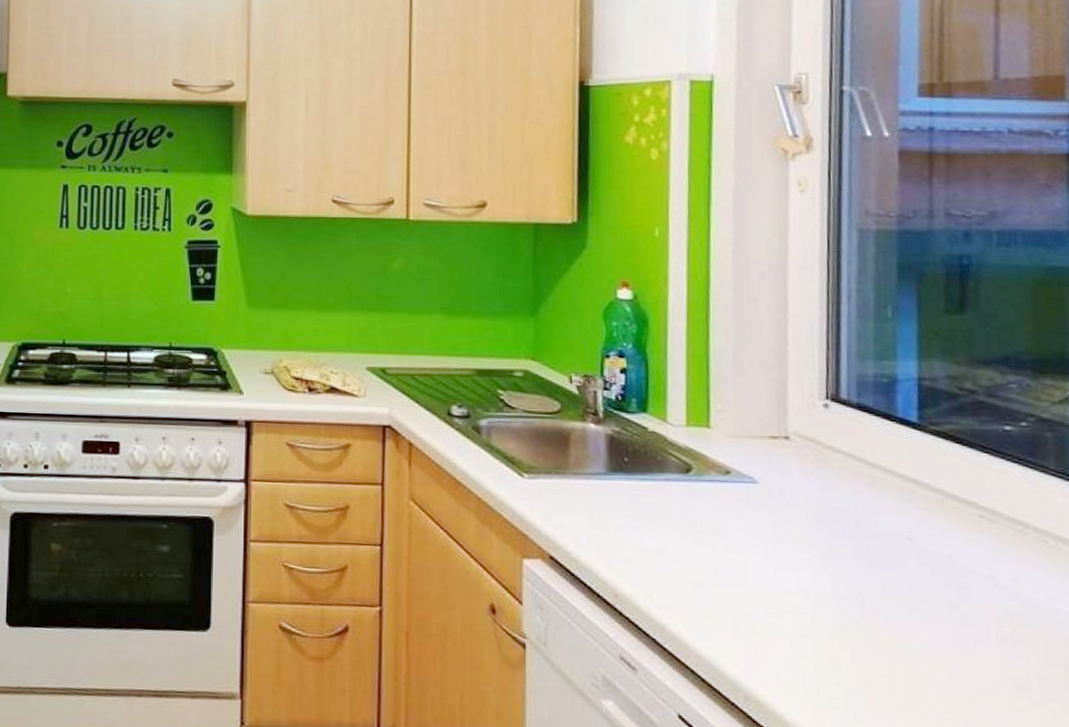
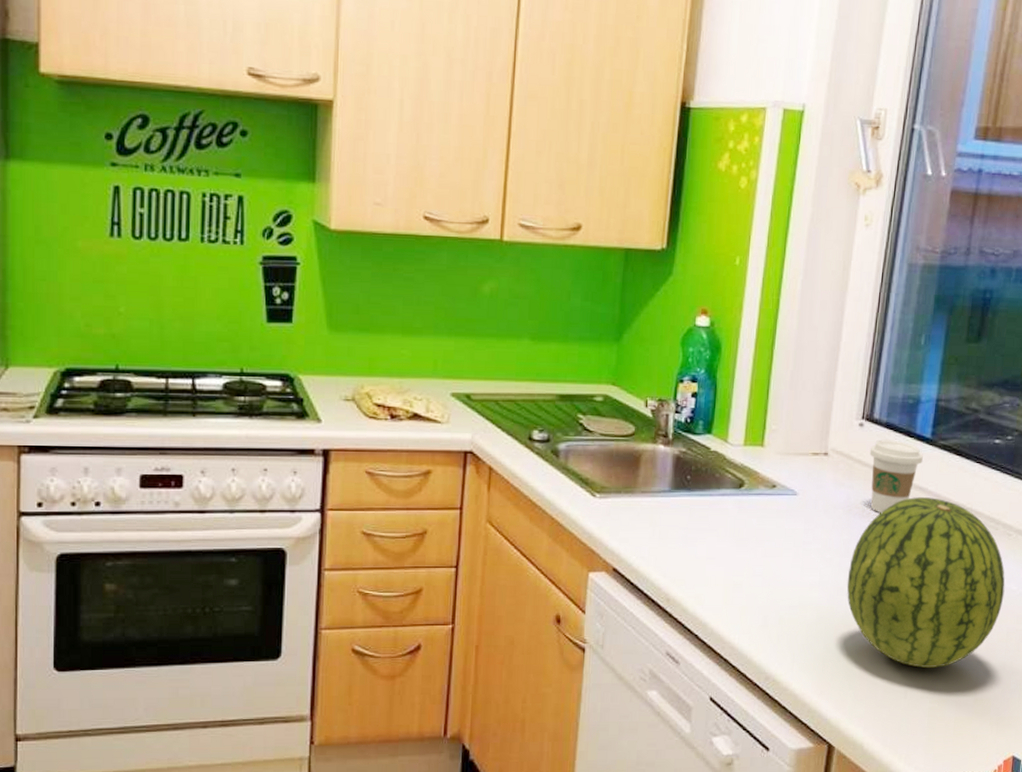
fruit: none [834,491,1053,705] -> present [847,497,1005,669]
coffee cup: none [841,423,911,507] -> present [869,439,923,512]

